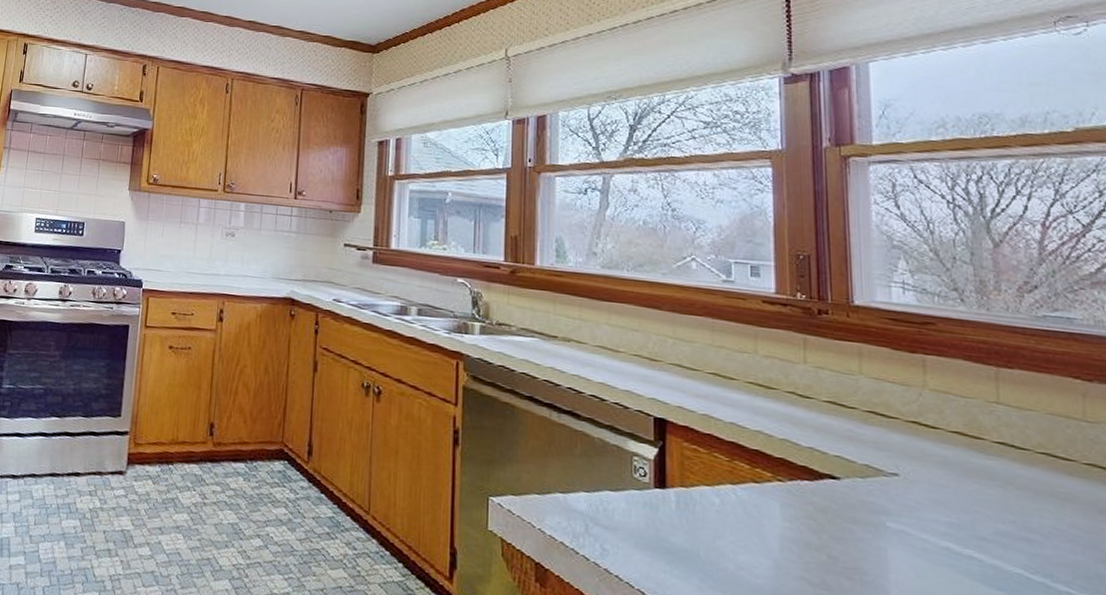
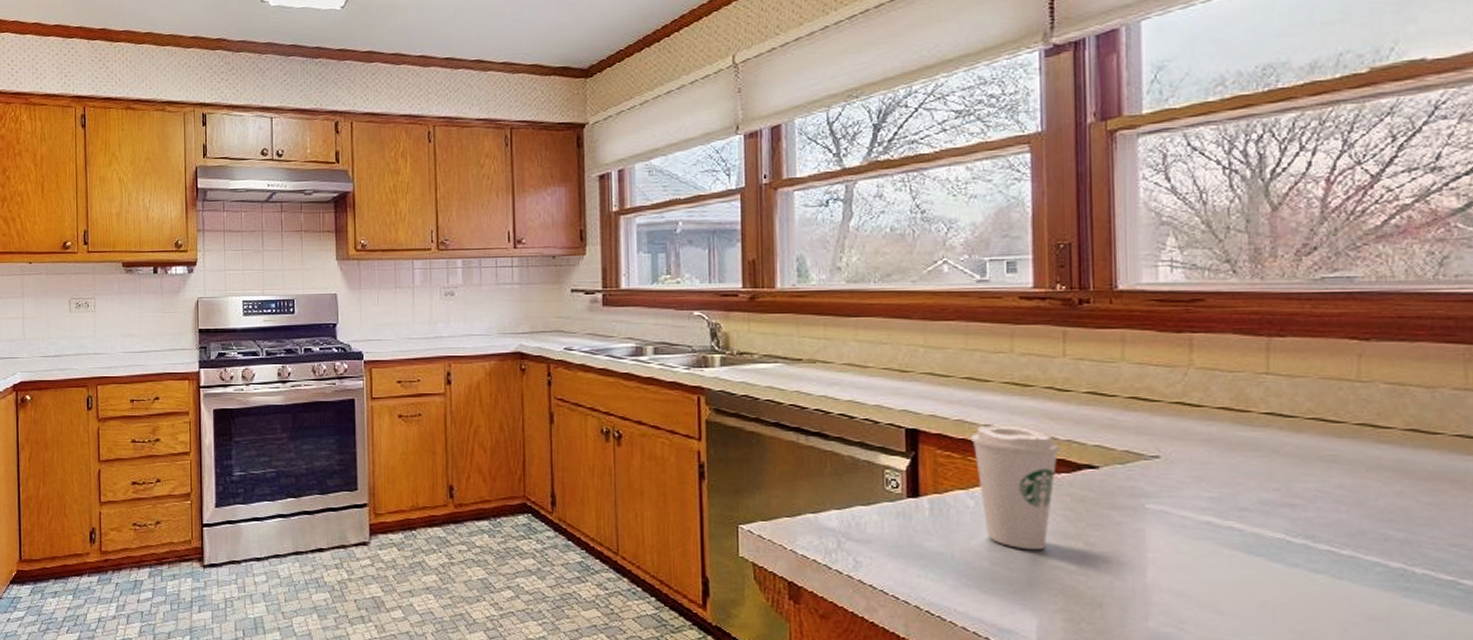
coffee cup: none [716,423,802,559] -> present [970,426,1060,551]

